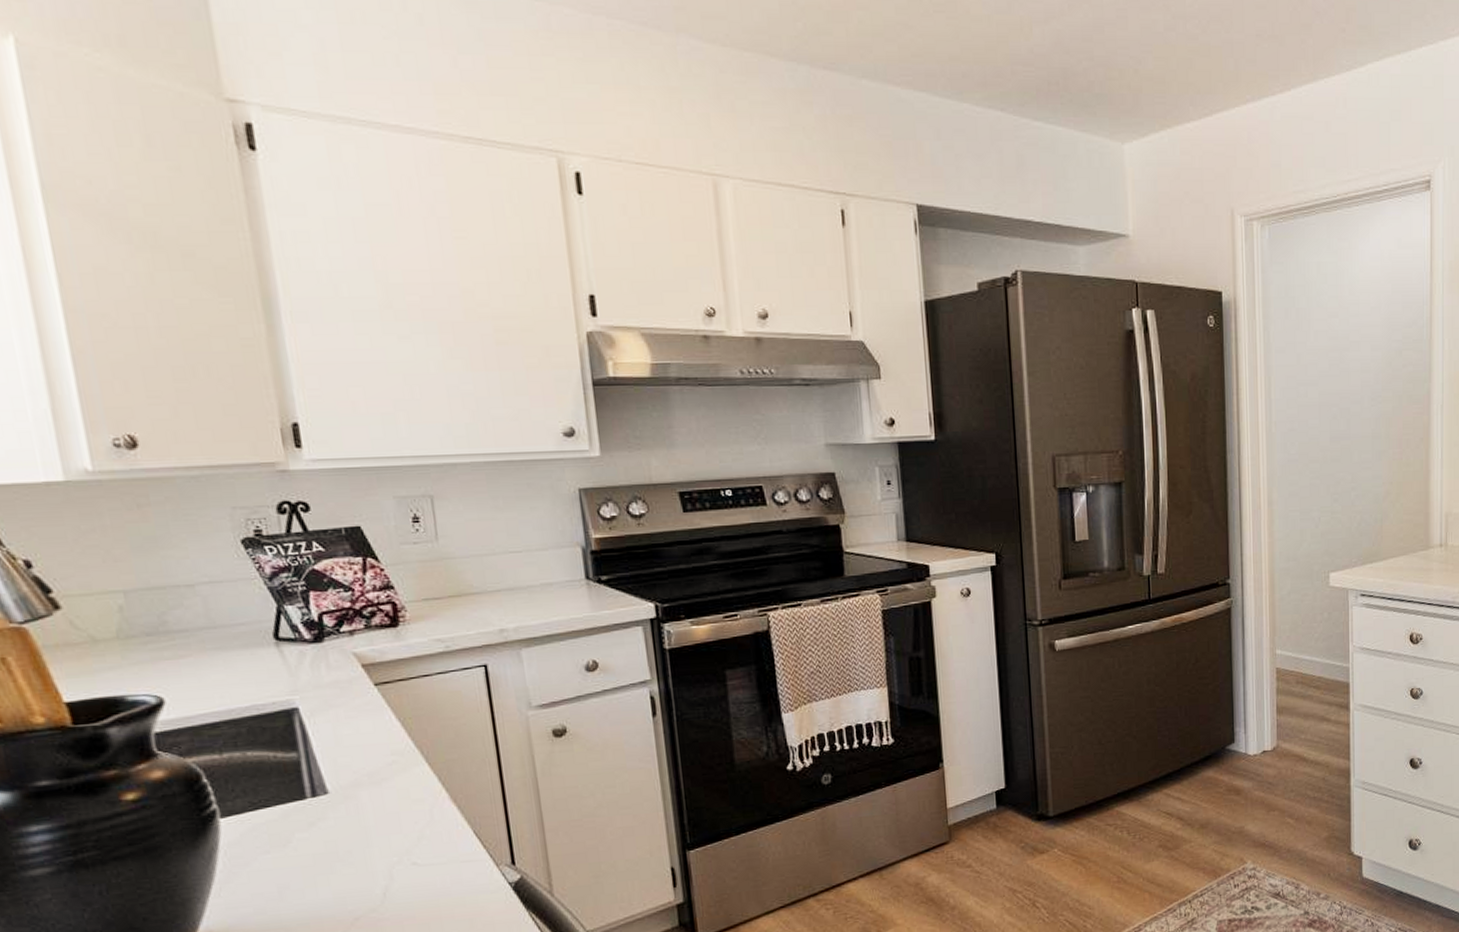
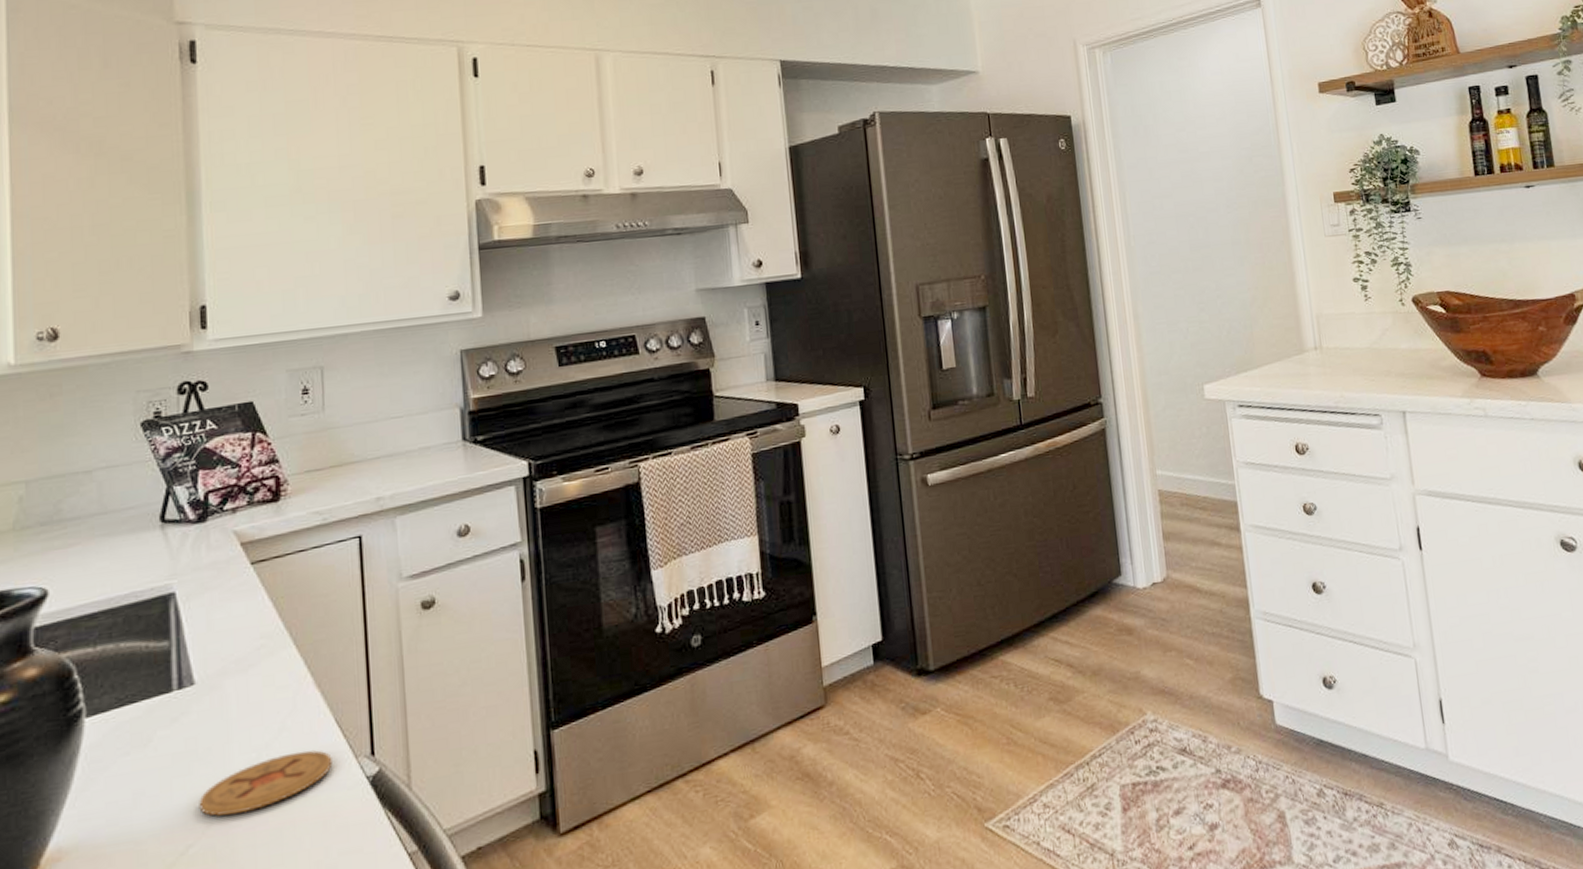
coaster: none [344,857,474,910] -> present [199,750,333,816]

